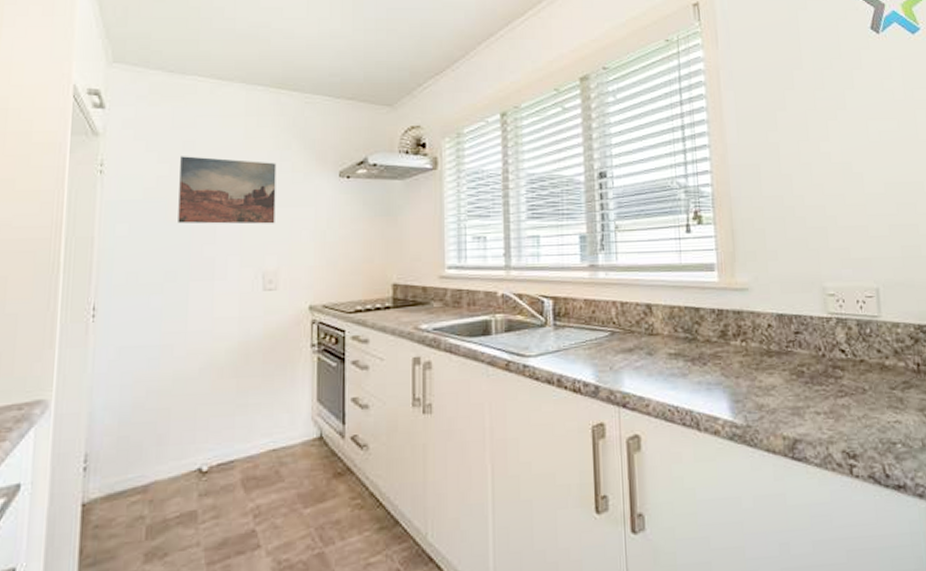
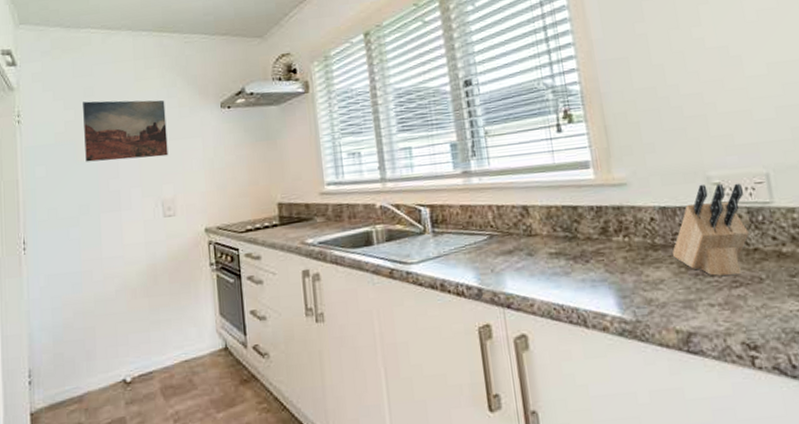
knife block: none [786,294,857,385] -> present [673,183,749,276]

